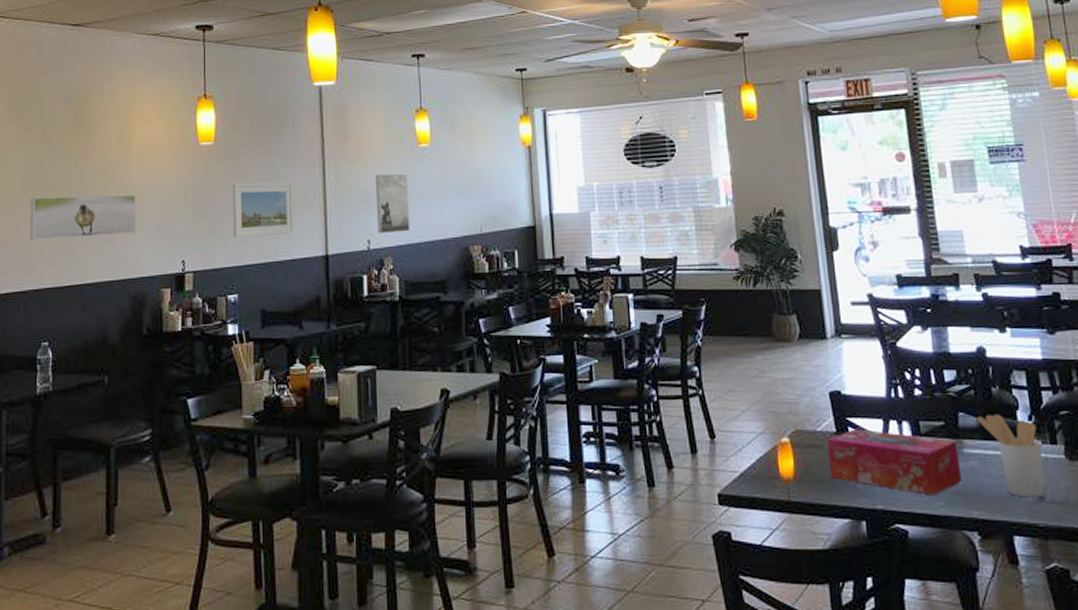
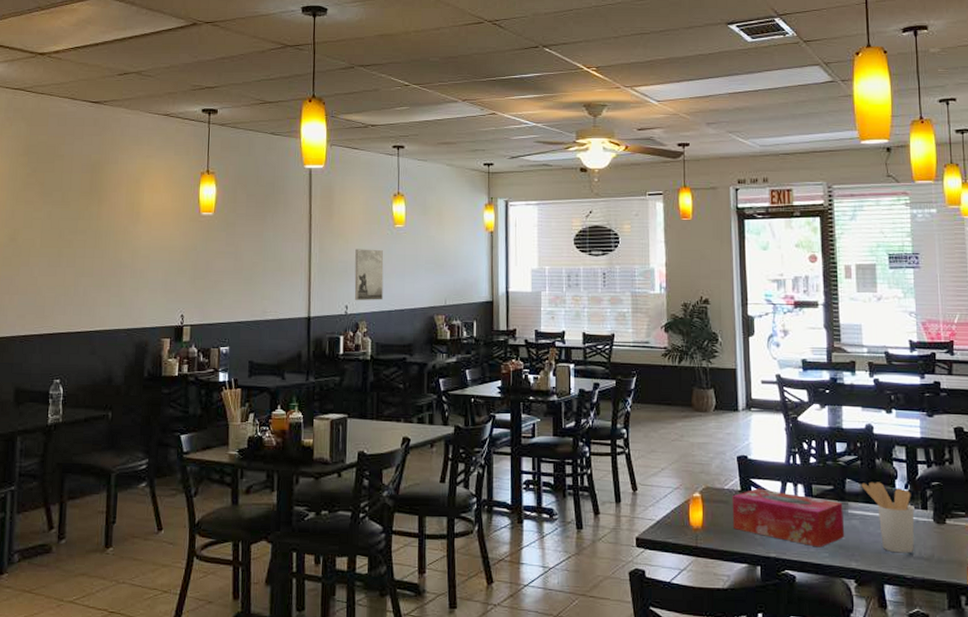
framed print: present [30,194,136,240] -> none [47,253,143,290]
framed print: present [232,181,294,237] -> none [227,250,283,298]

